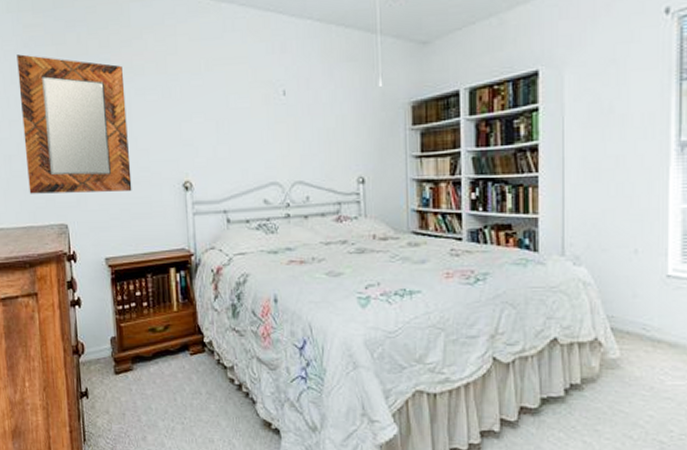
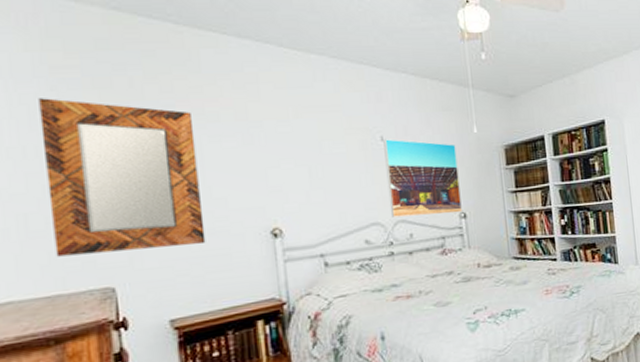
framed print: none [285,93,360,178] -> present [383,139,462,217]

